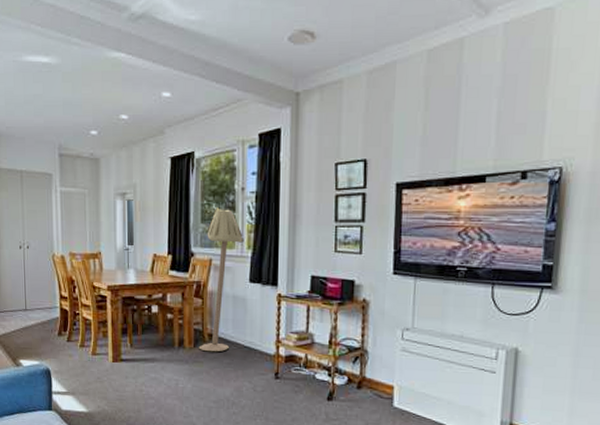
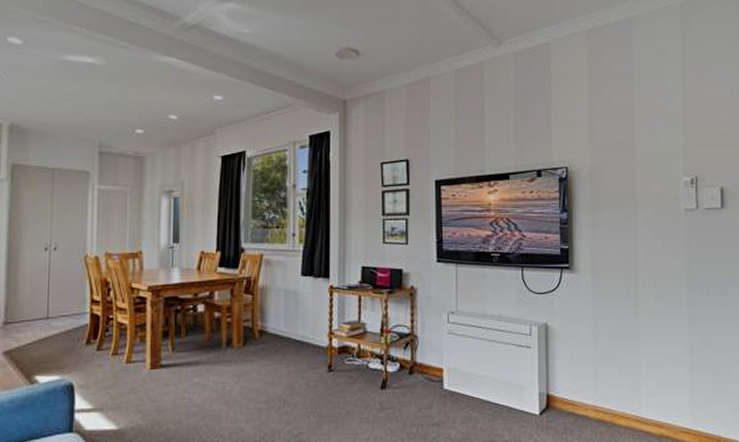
floor lamp: present [198,207,243,352] -> none [248,204,295,350]

